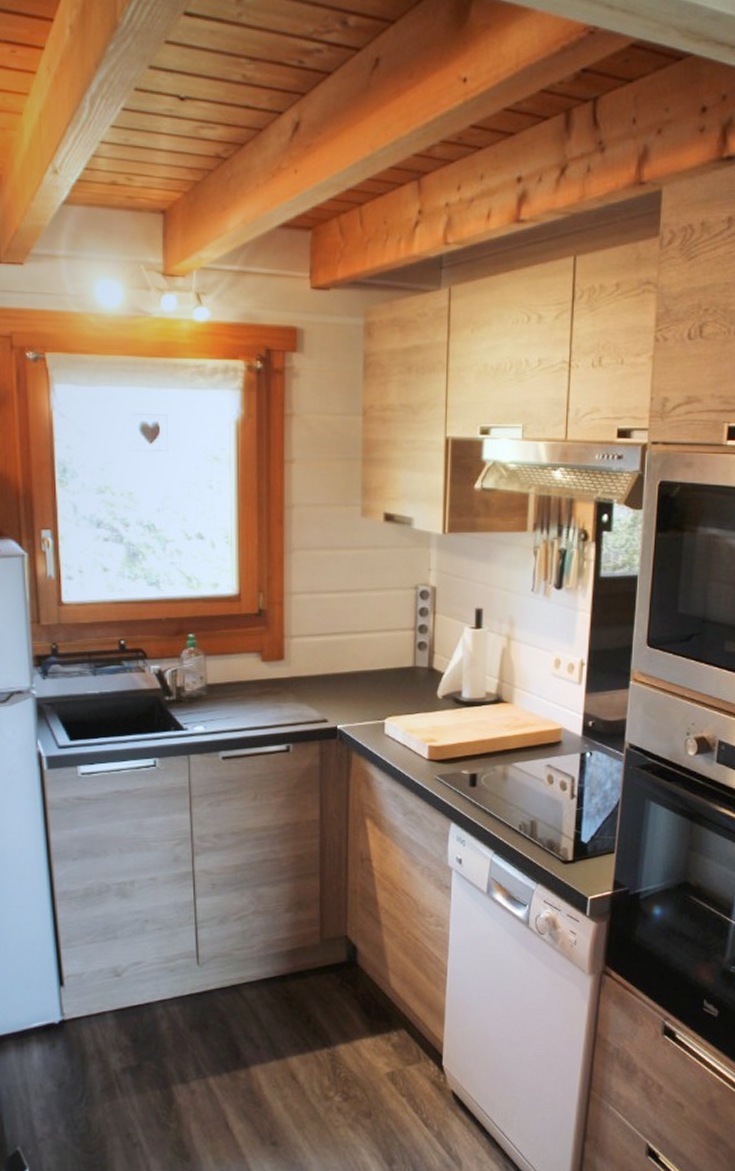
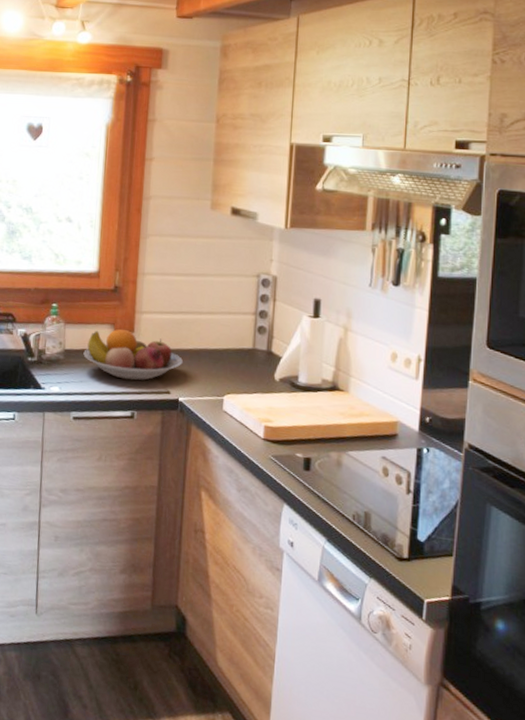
fruit bowl: none [228,656,339,712] -> present [83,329,183,381]

